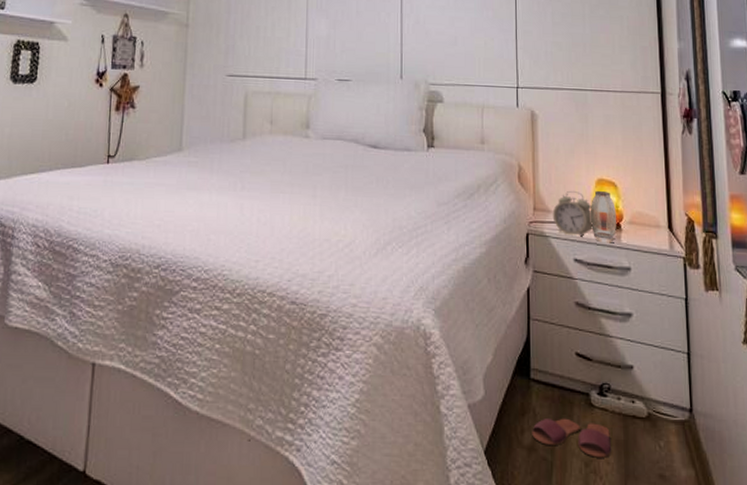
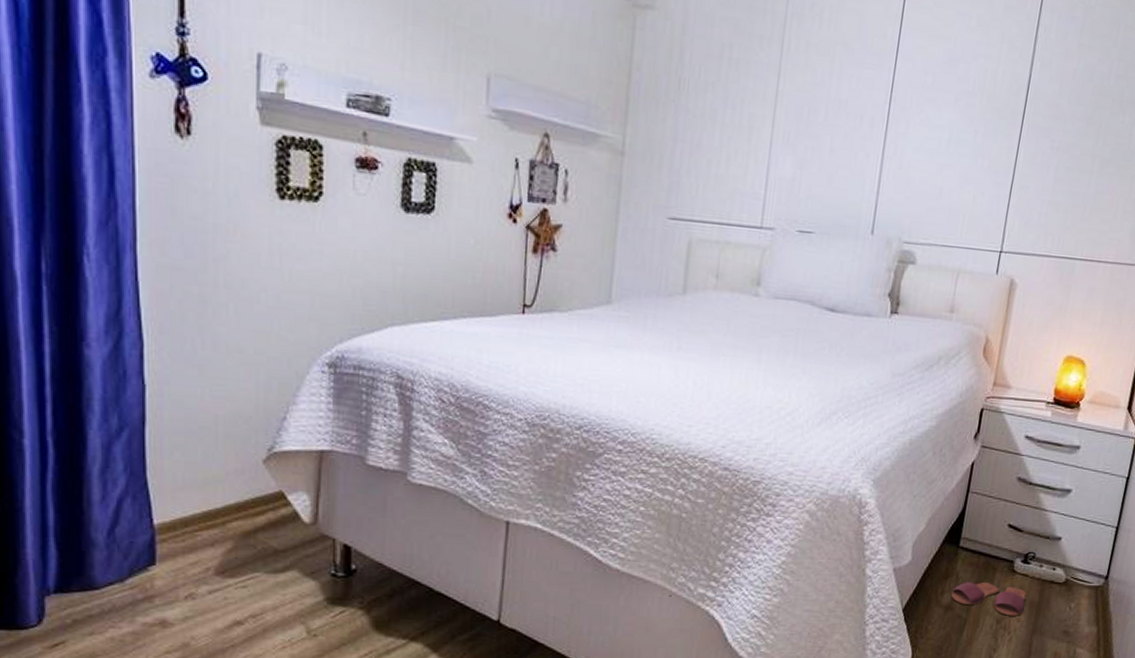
alarm clock: present [552,190,593,238] -> none [1011,366,1054,416]
vase: present [591,191,617,244] -> none [1049,368,1079,422]

